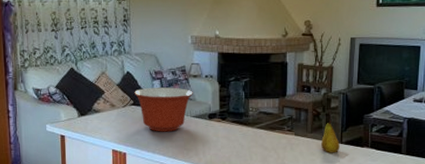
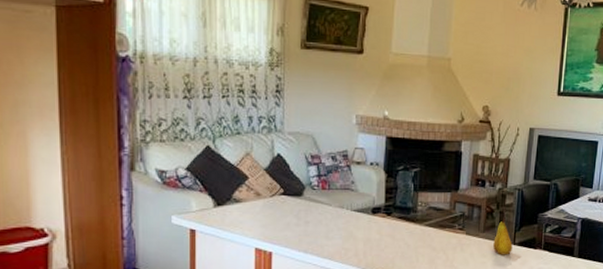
mixing bowl: present [134,87,193,132] -> none [285,175,355,228]

